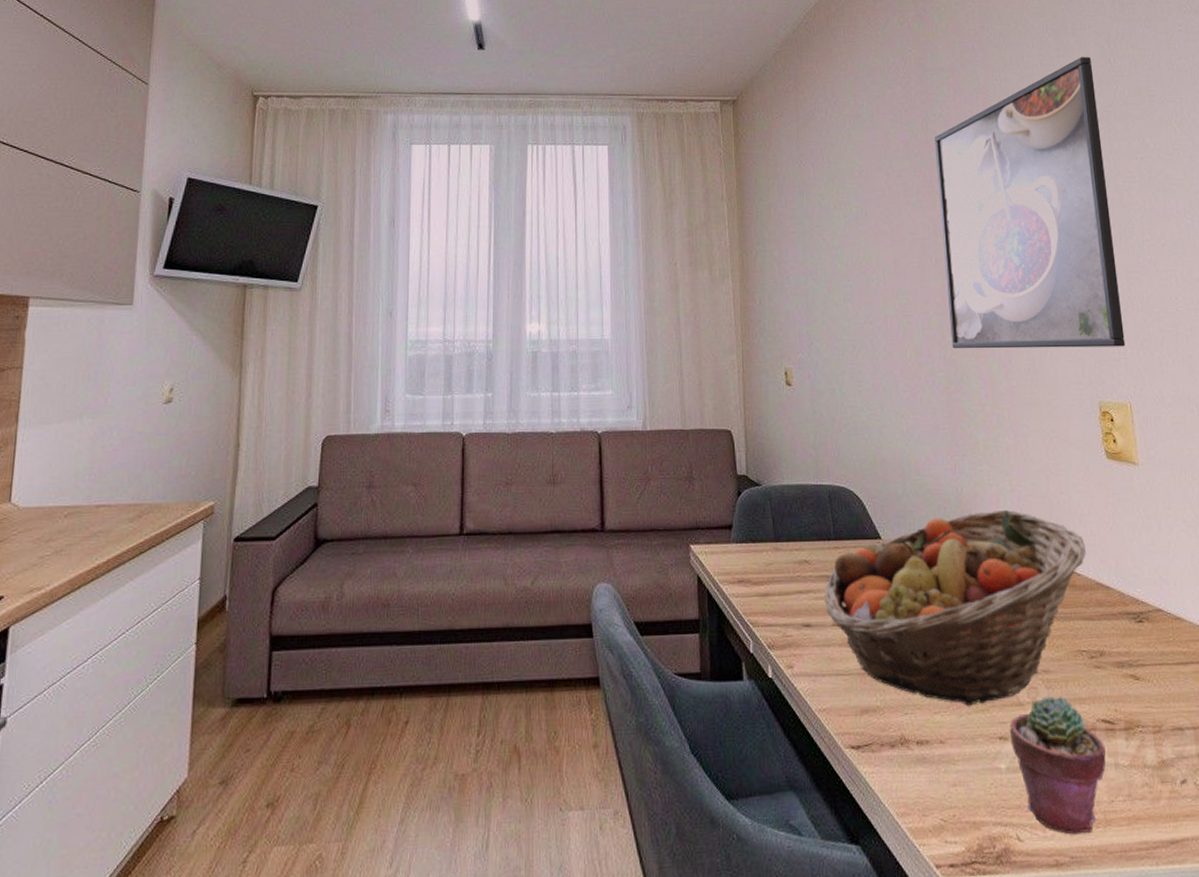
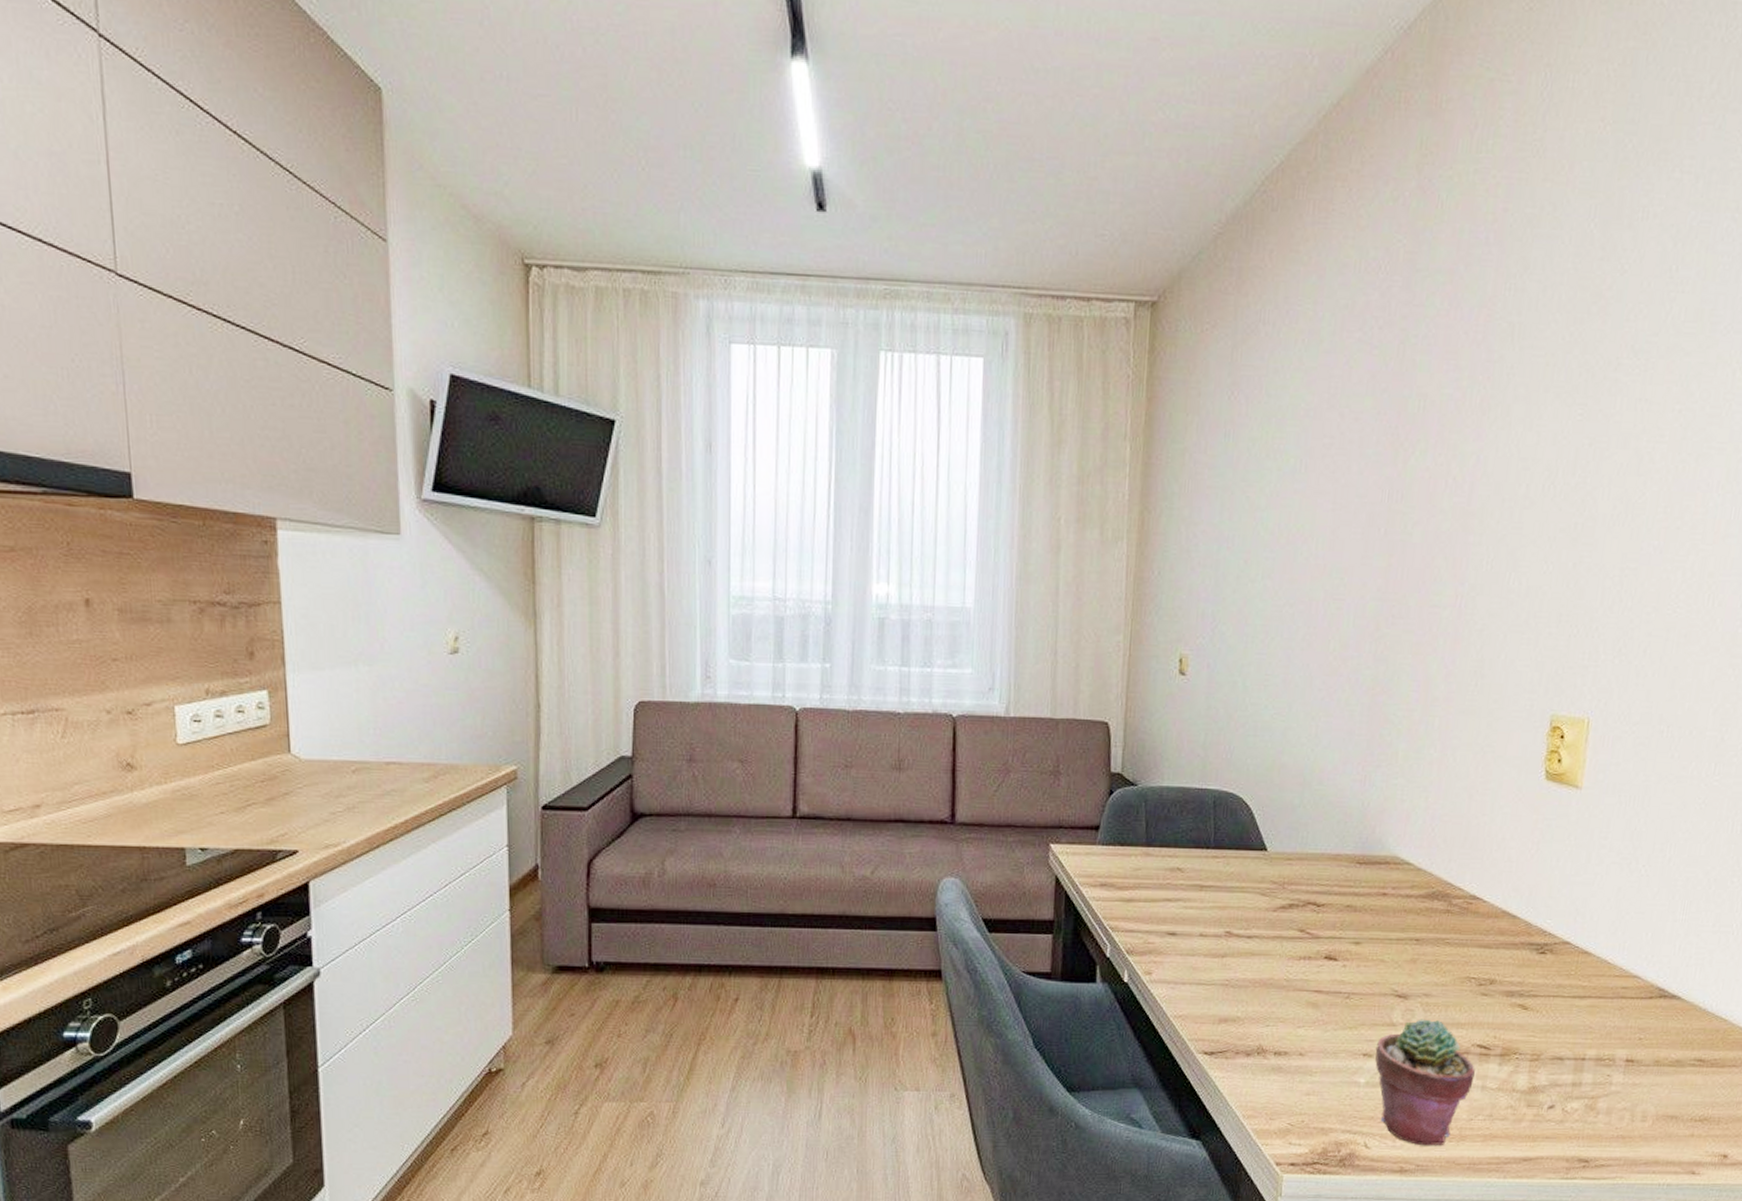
fruit basket: present [824,510,1086,706] -> none [1194,828,1499,1023]
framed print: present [935,57,1125,349] -> none [1386,261,1646,652]

